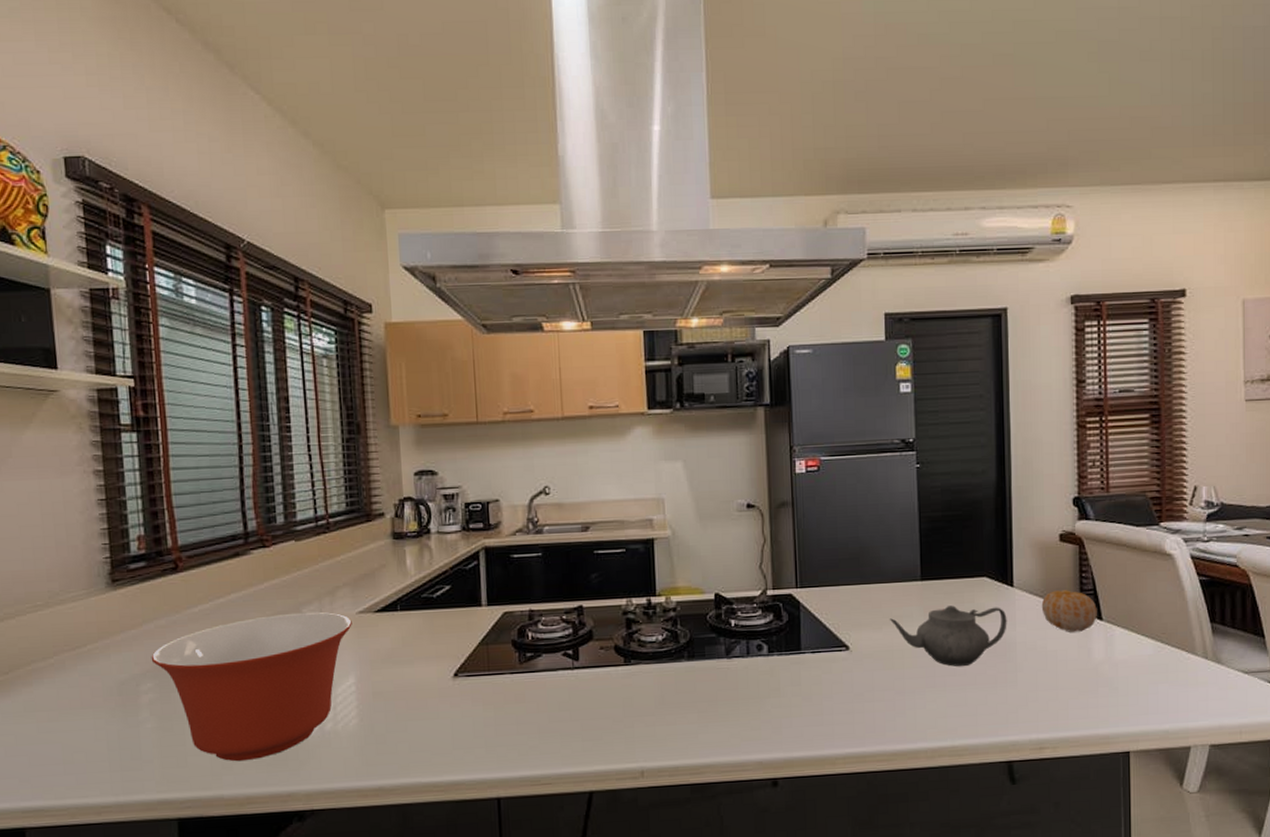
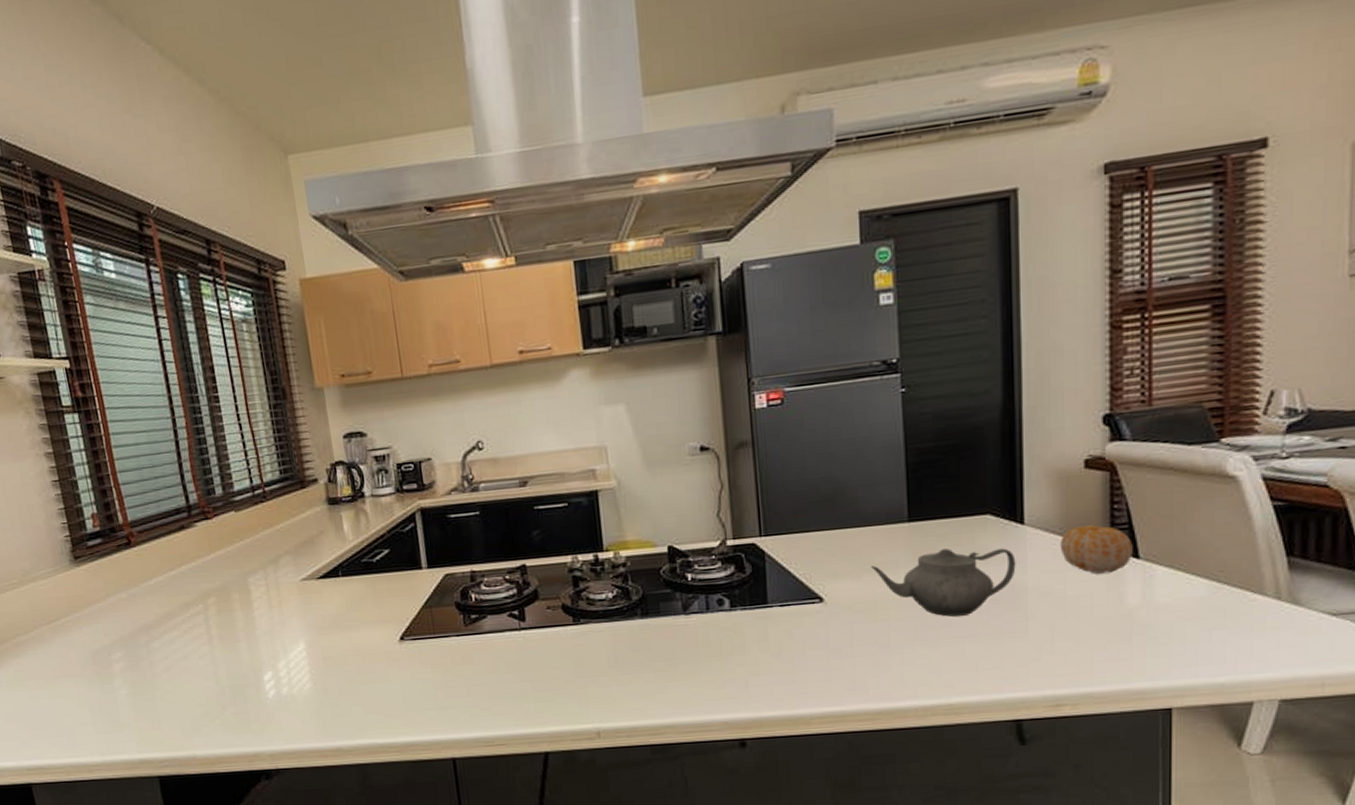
mixing bowl: present [151,612,352,762] -> none [117,580,297,725]

